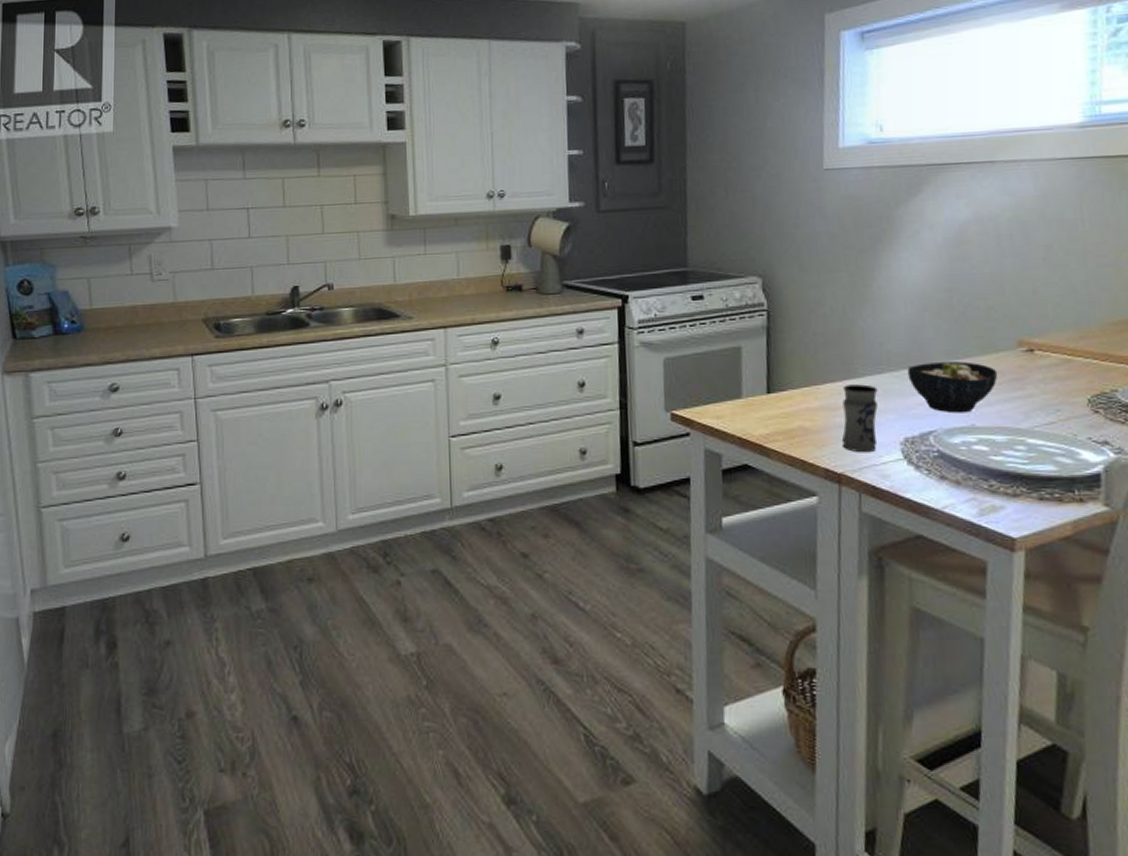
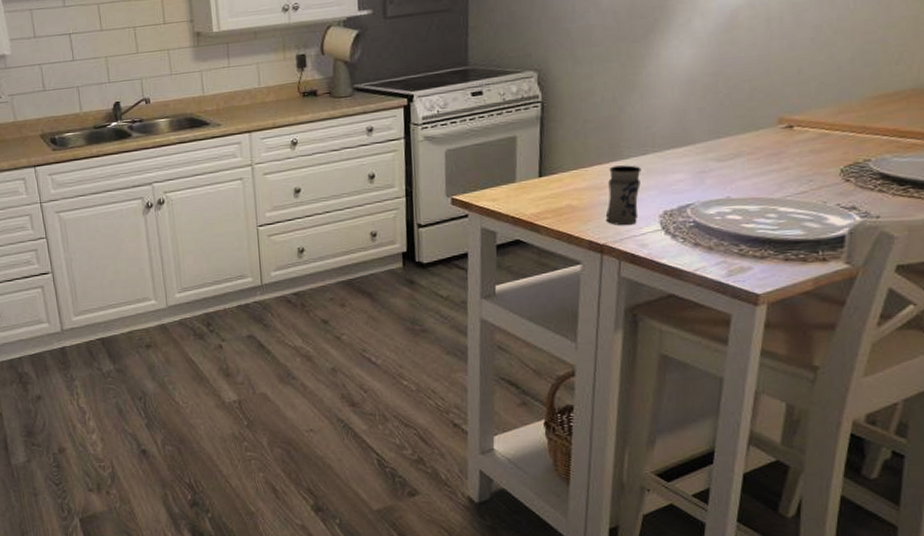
bowl: present [907,361,998,413] -> none [670,140,756,187]

